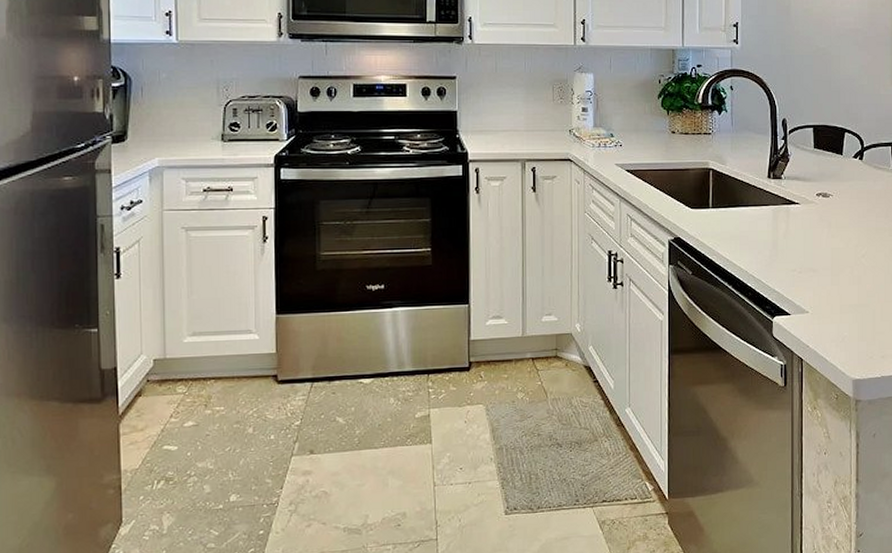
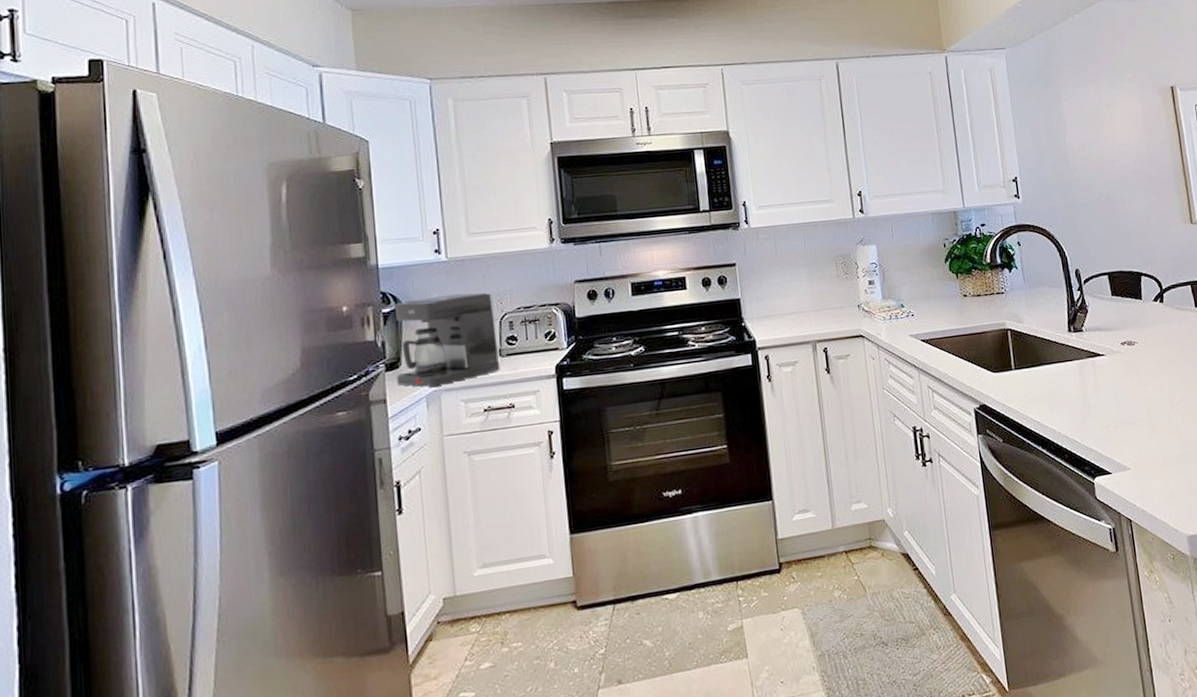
coffee maker: none [122,76,222,162] -> present [395,292,501,387]

